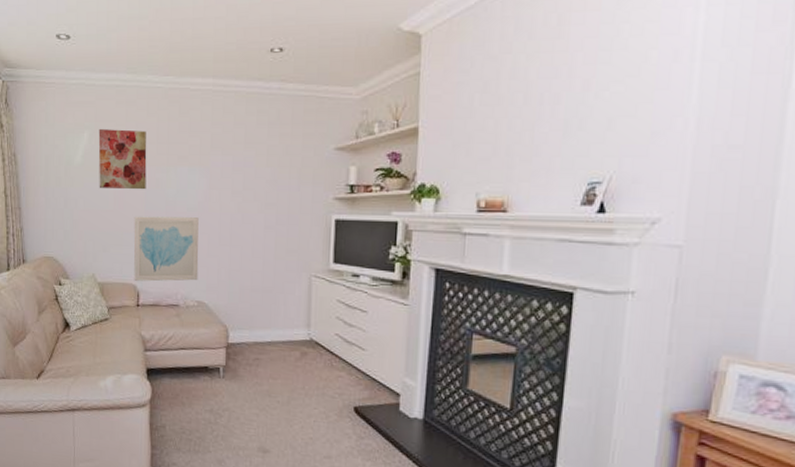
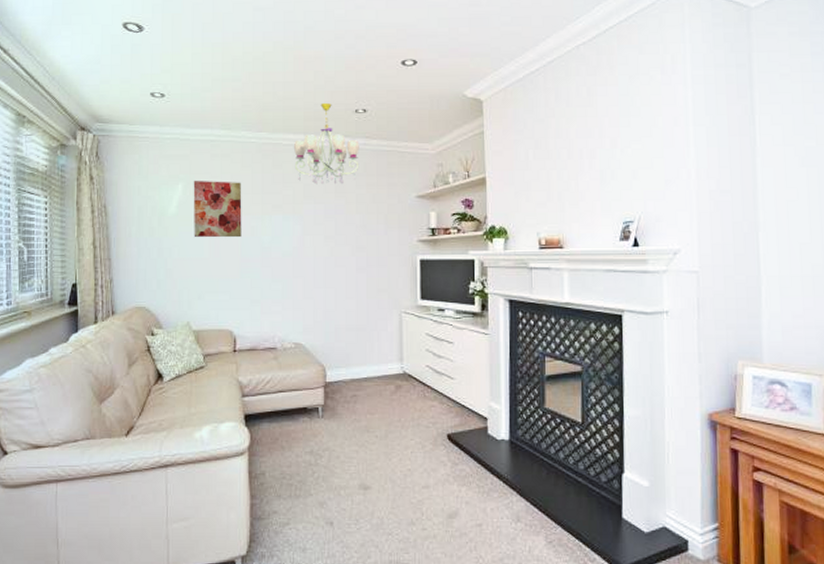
wall art: present [133,216,199,282] -> none [229,262,295,326]
chandelier: none [201,41,274,134] -> present [293,102,359,185]

